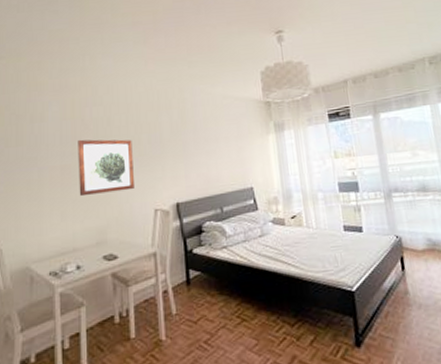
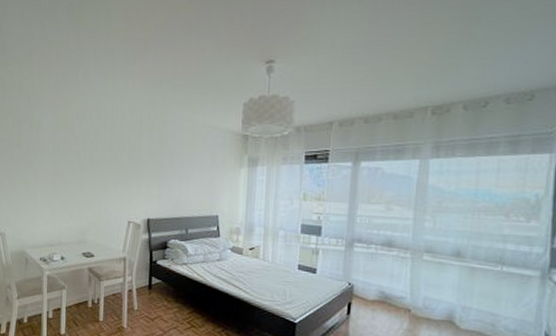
wall art: present [78,139,134,197] -> none [66,149,114,201]

